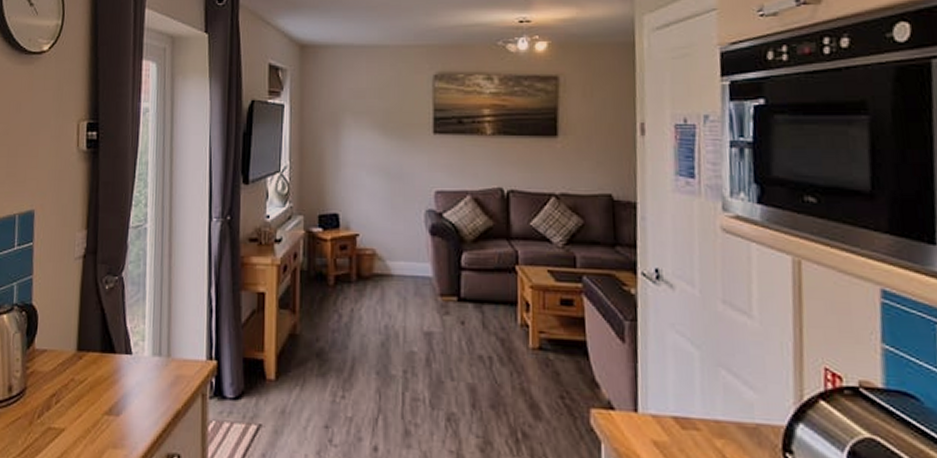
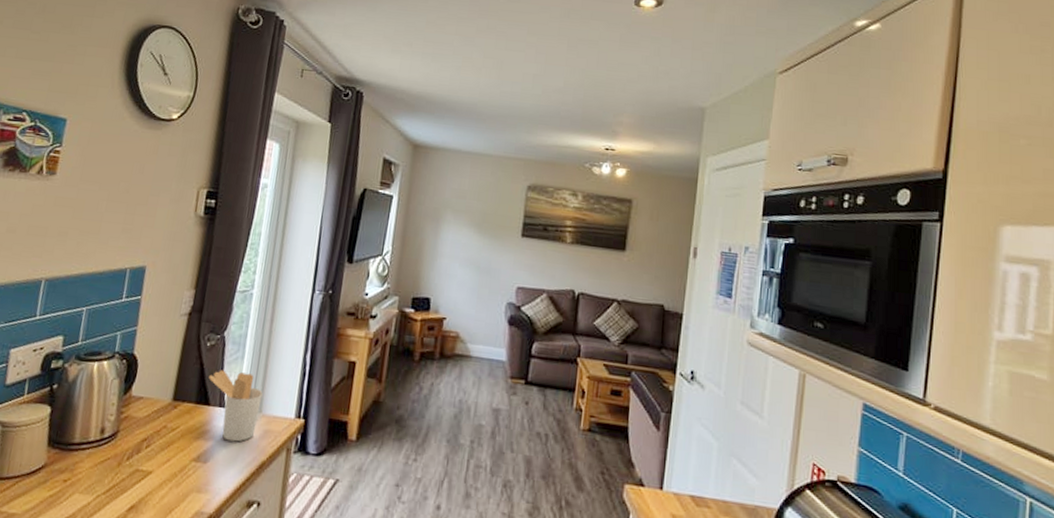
utensil holder: none [111,314,169,391] -> present [209,370,263,442]

